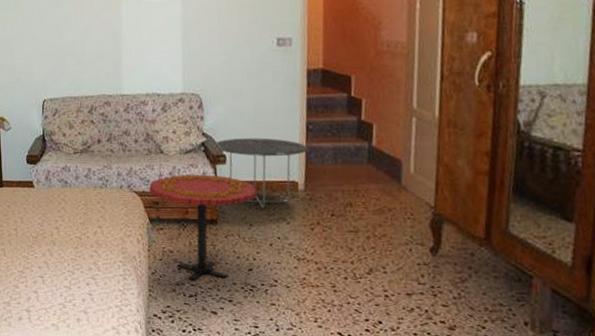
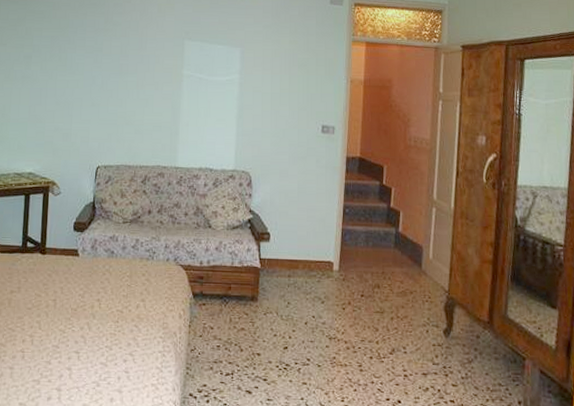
side table: present [149,174,258,281] -> none [195,250,297,358]
side table: present [216,138,309,209] -> none [261,217,344,288]

